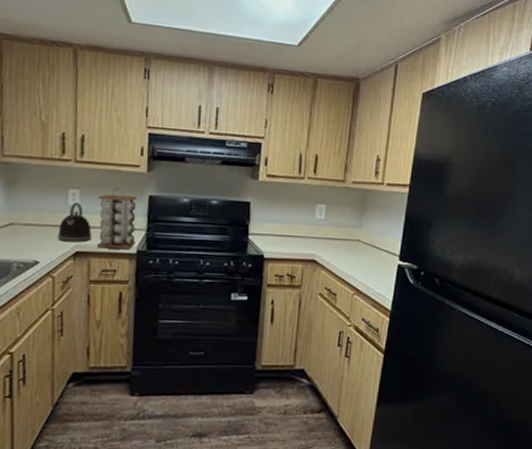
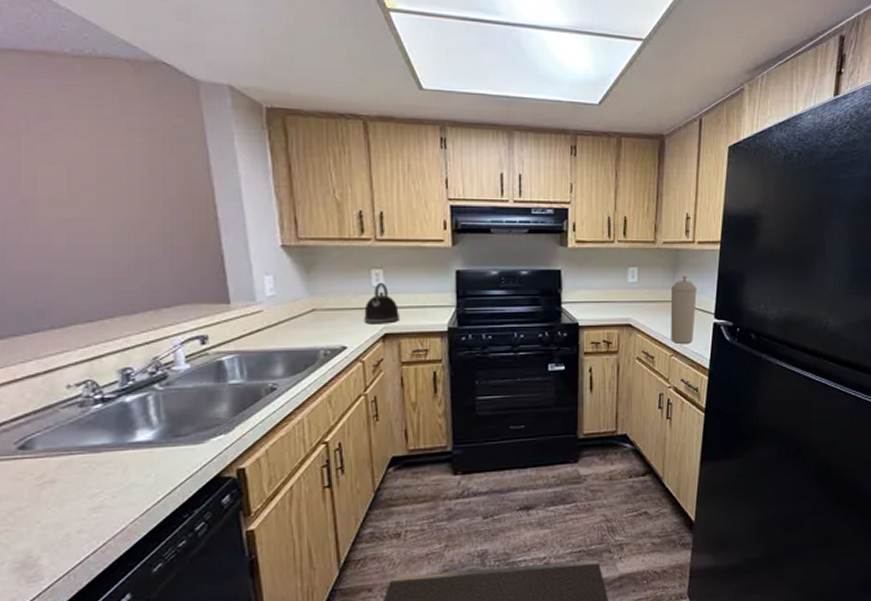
spice rack: present [96,187,137,250] -> none [403,264,446,328]
canister: none [354,216,383,283] -> present [670,275,697,343]

